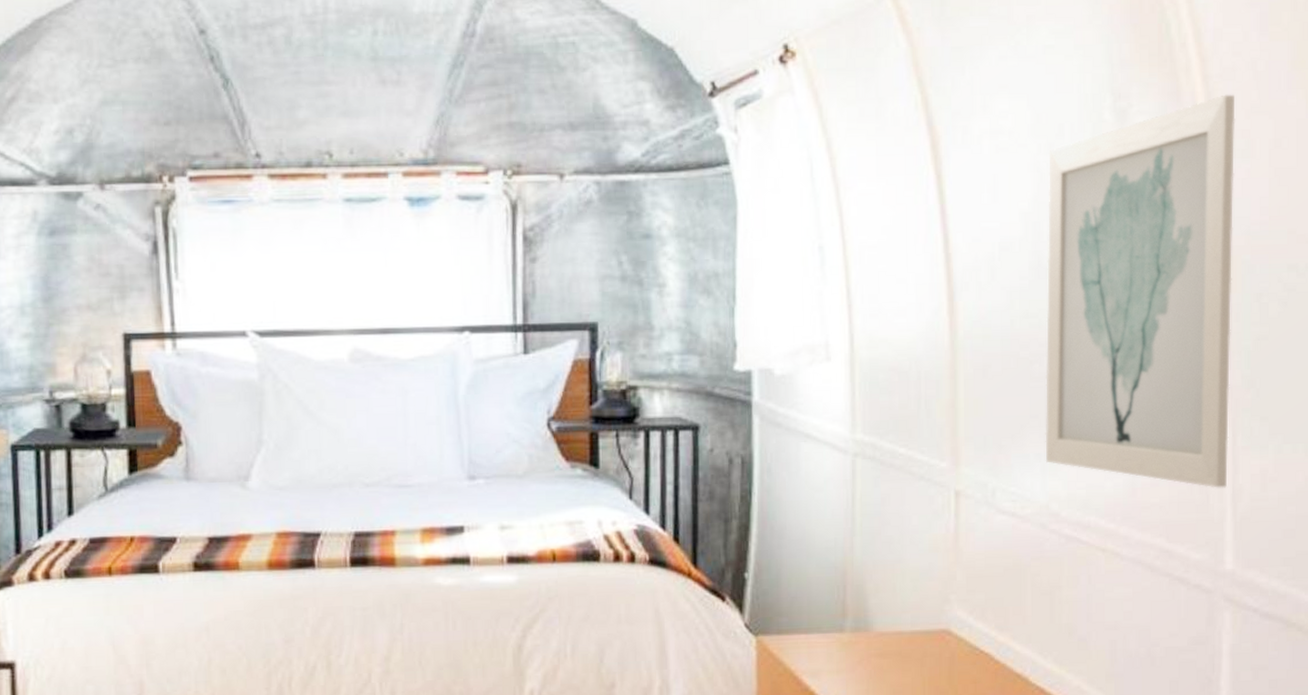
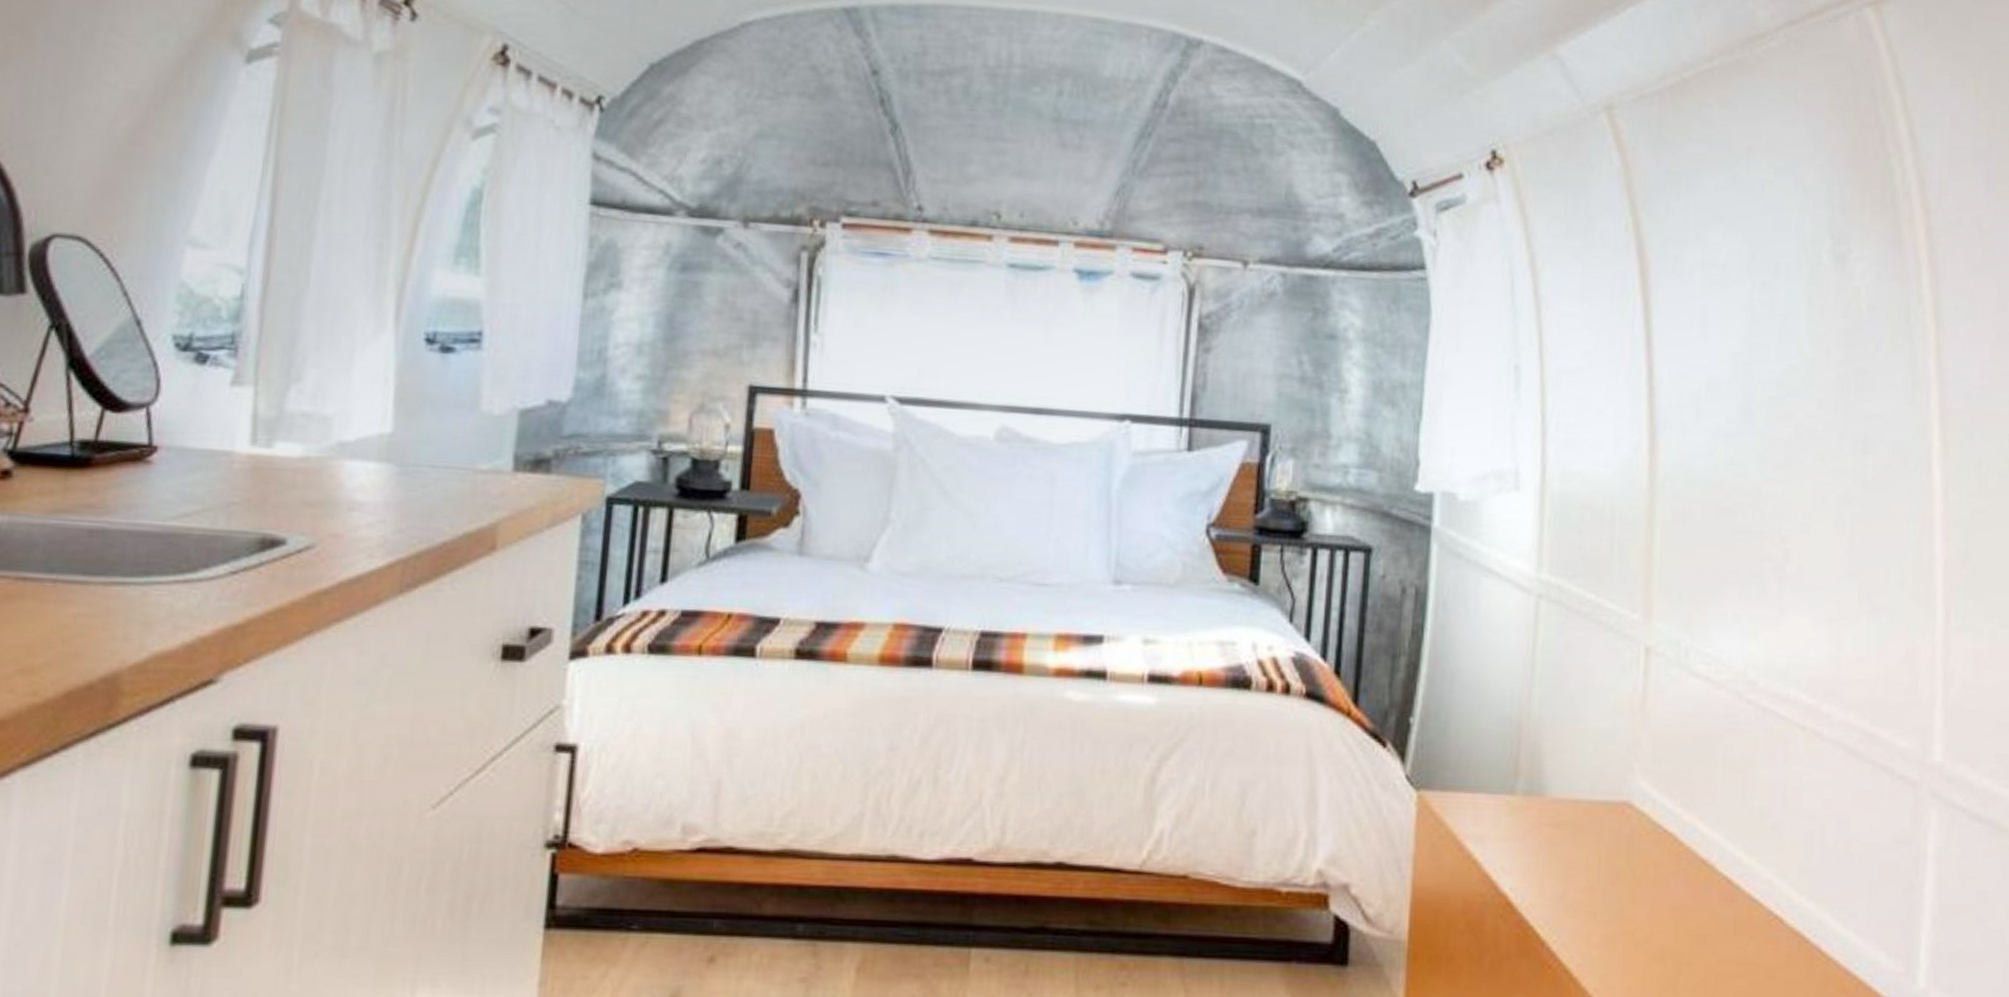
wall art: present [1045,94,1236,488] -> none [1744,249,1959,671]

